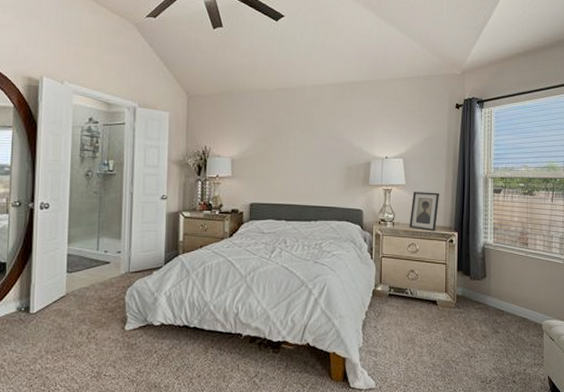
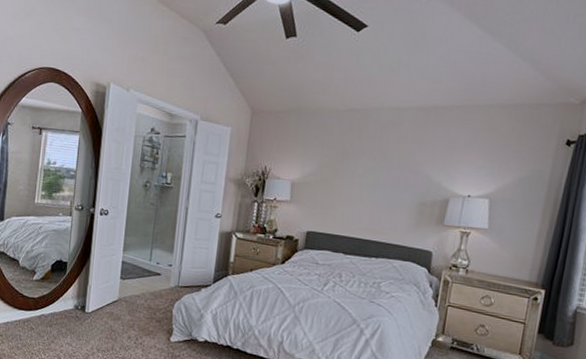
picture frame: present [409,192,440,231] -> none [485,238,530,285]

